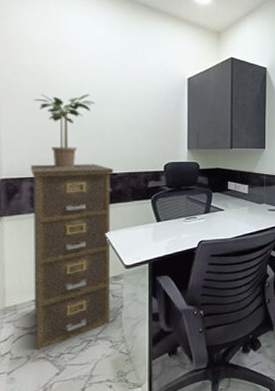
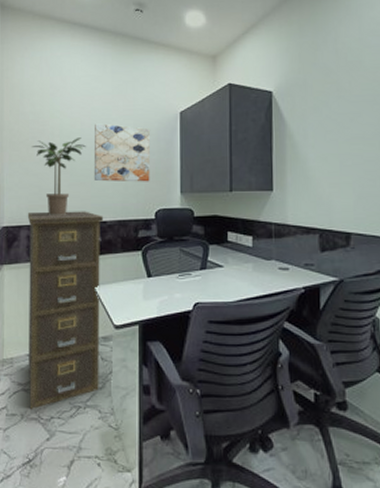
wall art: none [103,82,159,139] -> present [93,123,150,182]

